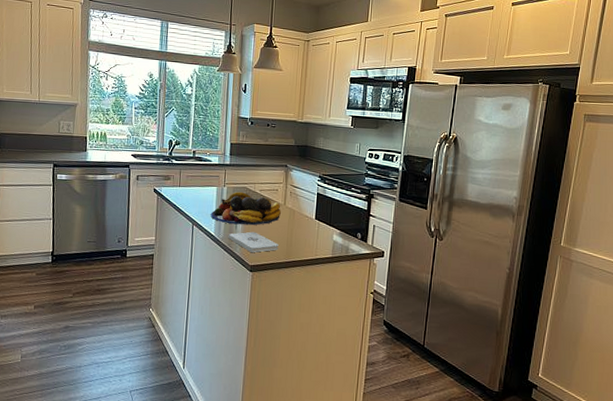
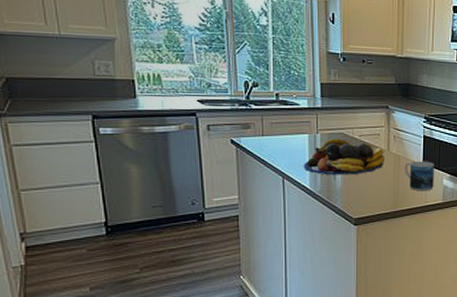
notepad: present [228,231,279,253] -> none [326,182,384,205]
mug: none [298,216,326,245] -> present [404,161,434,191]

